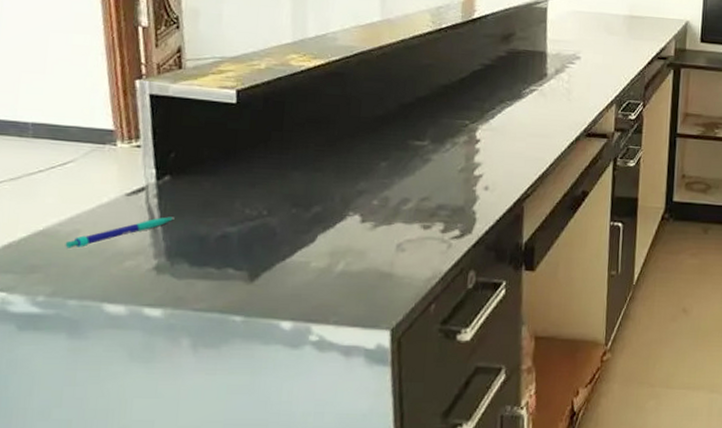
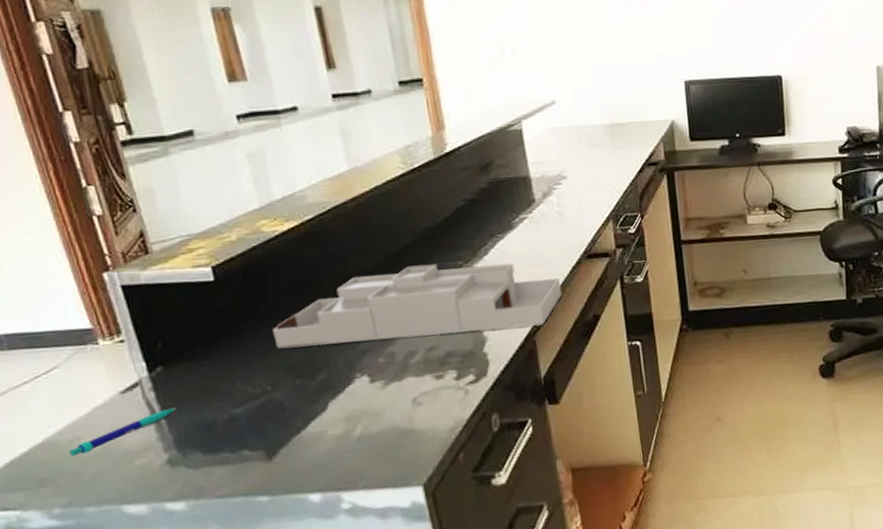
desk organizer: none [280,118,557,193] -> present [273,263,563,349]

